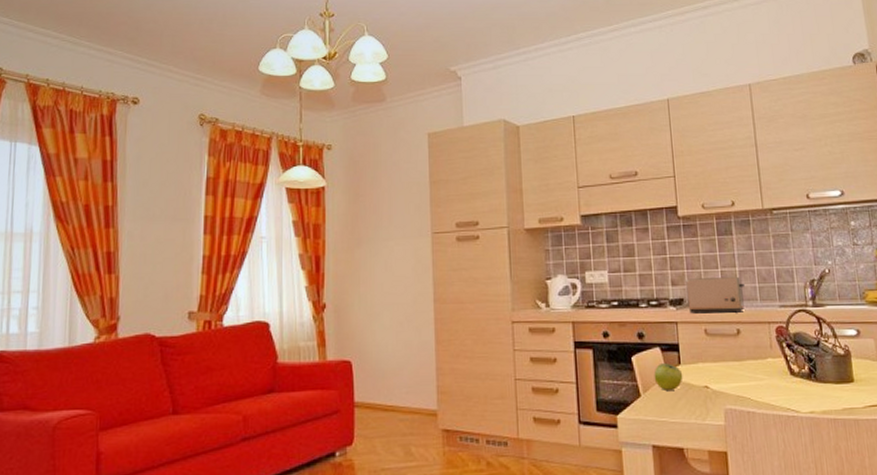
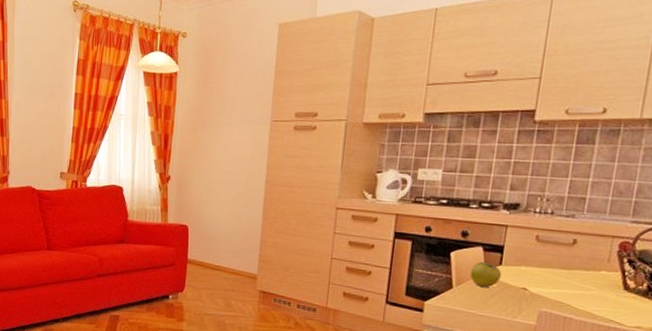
toaster: present [686,276,745,314] -> none [523,184,595,224]

